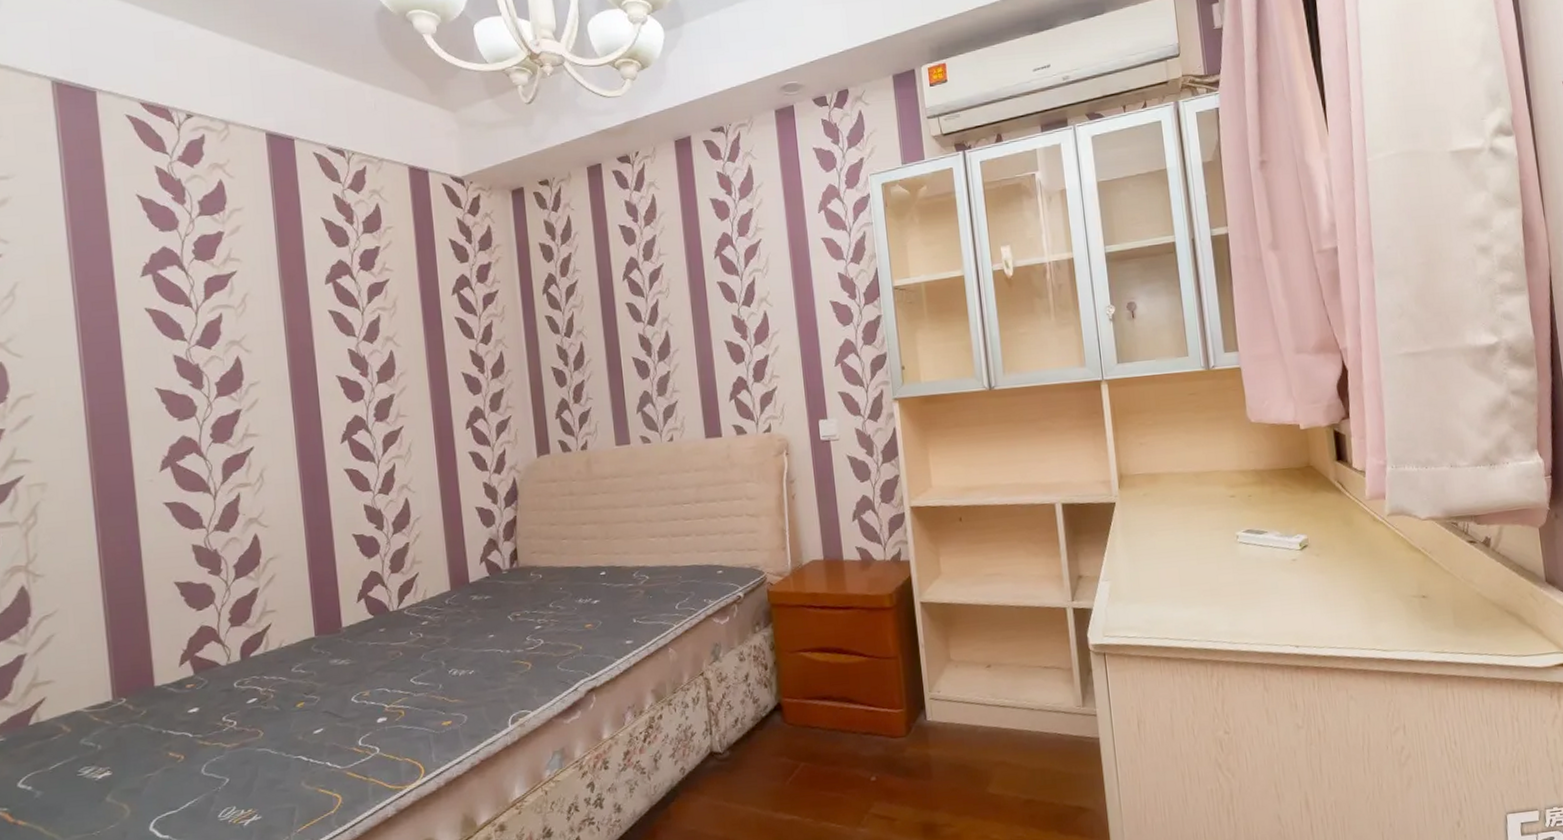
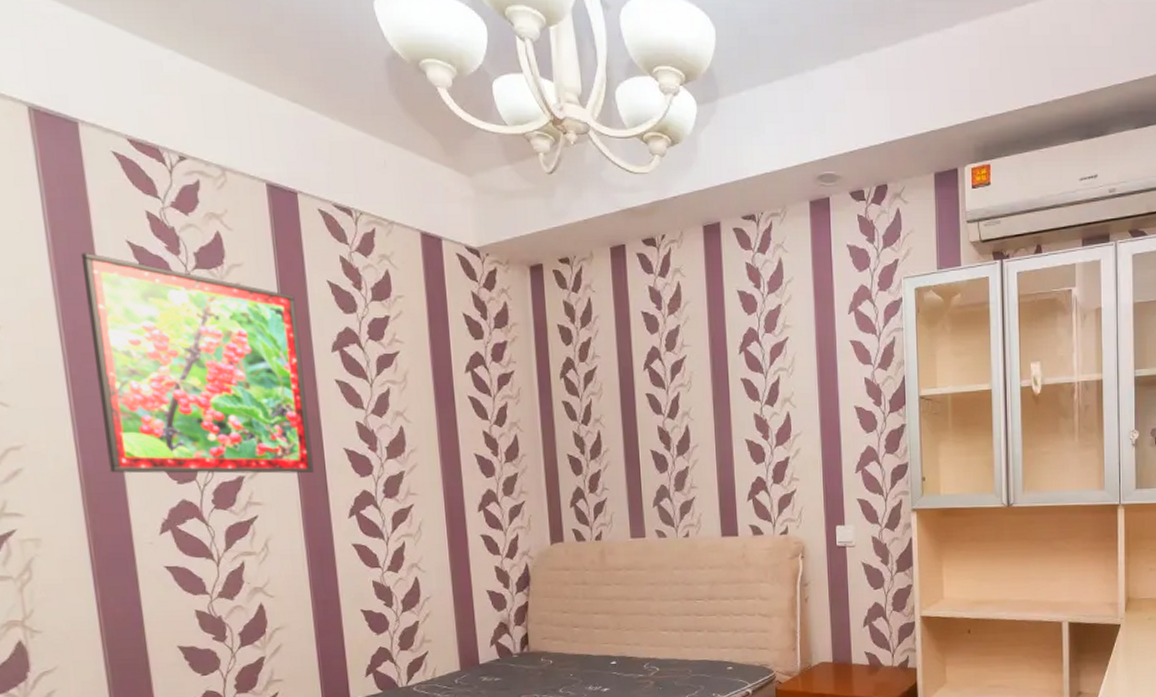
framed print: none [94,208,308,415] -> present [80,252,314,474]

